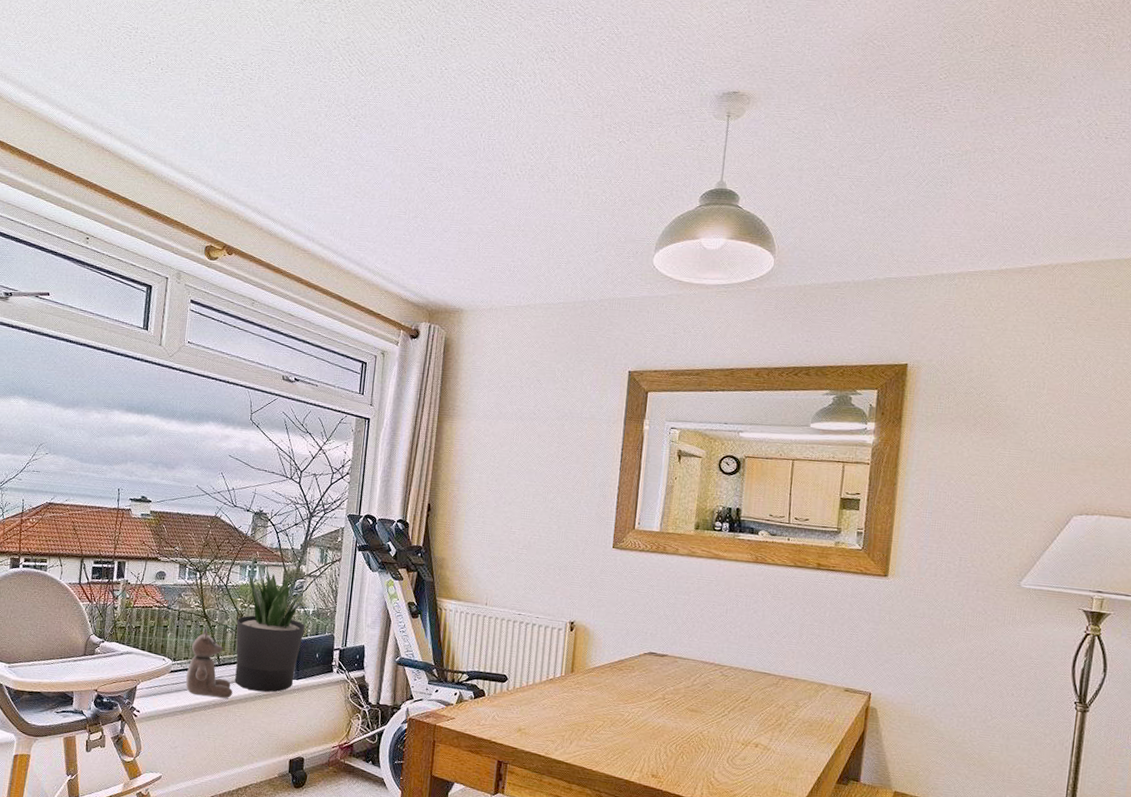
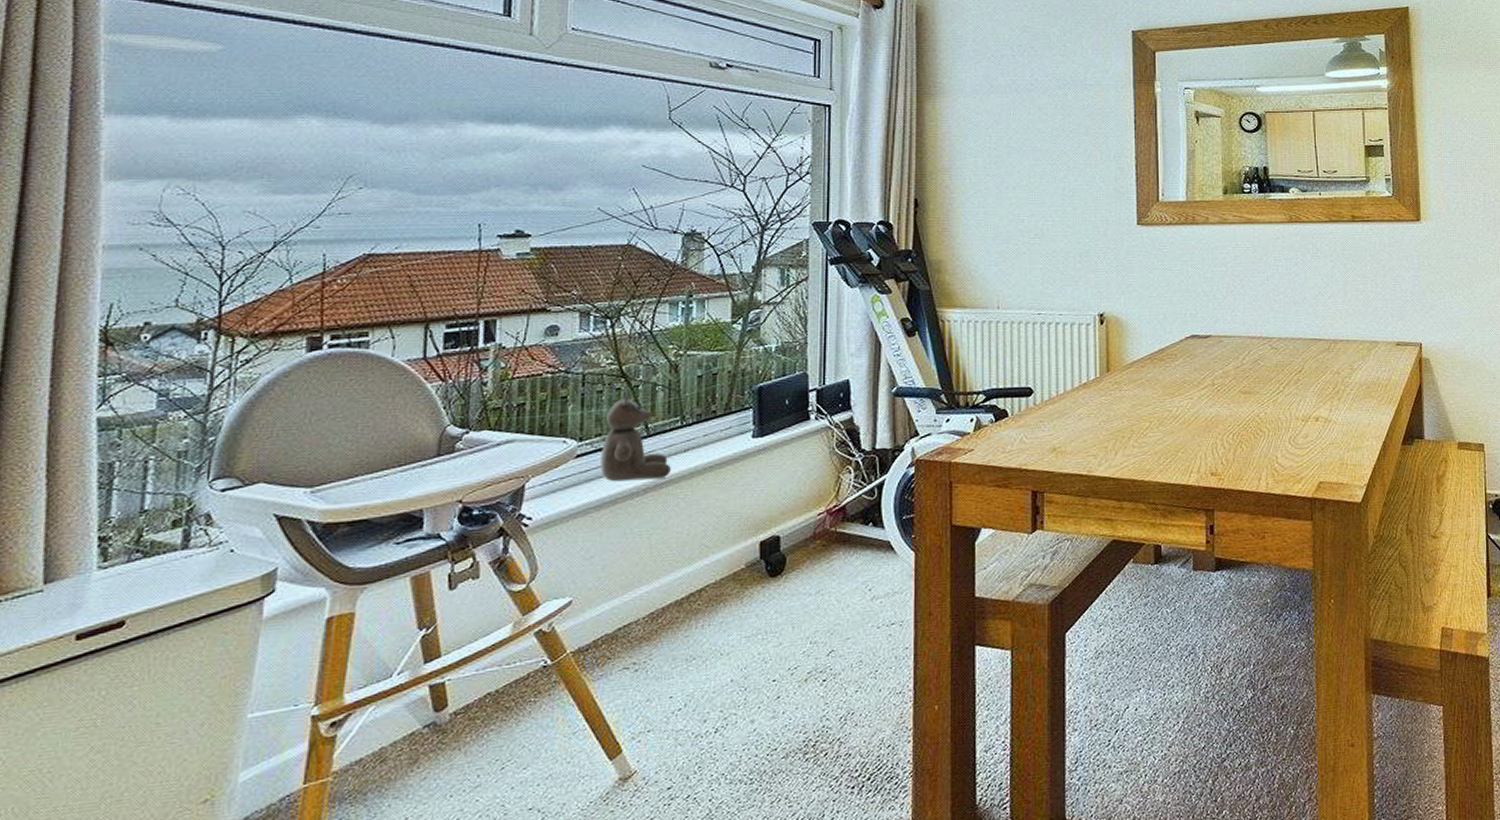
planter: present [235,563,307,692] -> none [669,297,767,462]

